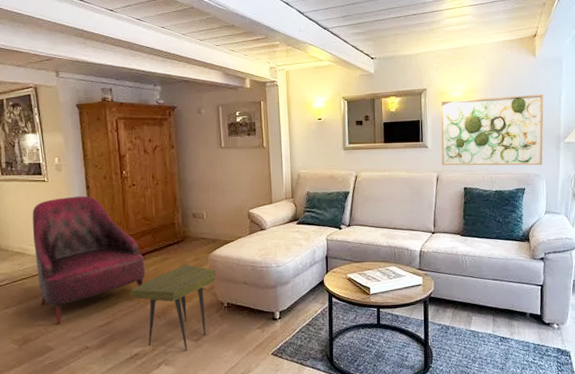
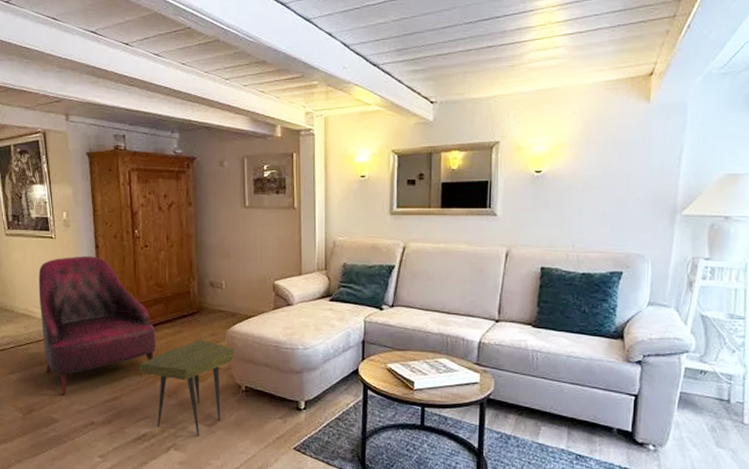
wall art: present [440,94,544,166] -> none [513,151,657,243]

